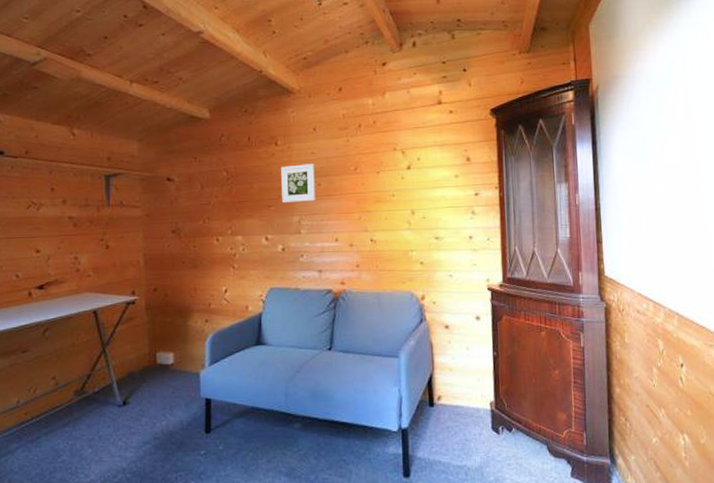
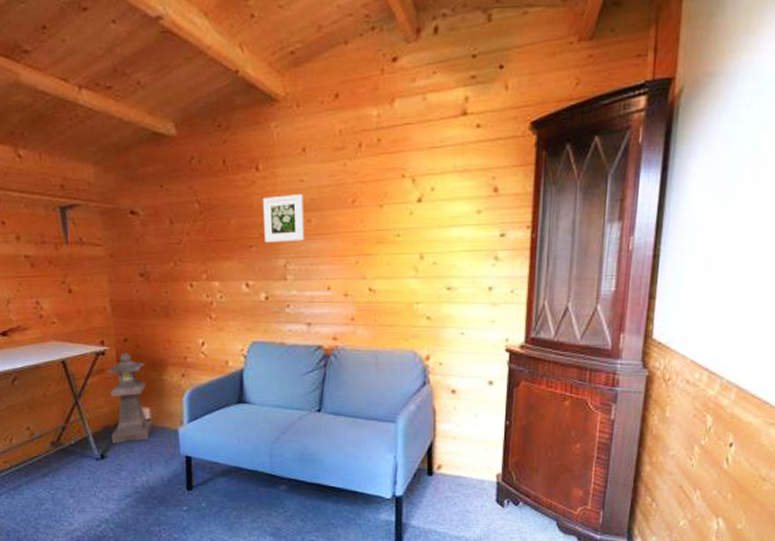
lantern: none [135,301,176,389] -> present [107,353,154,443]

